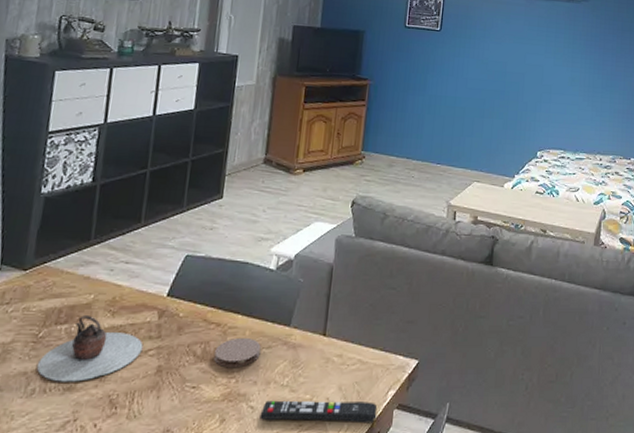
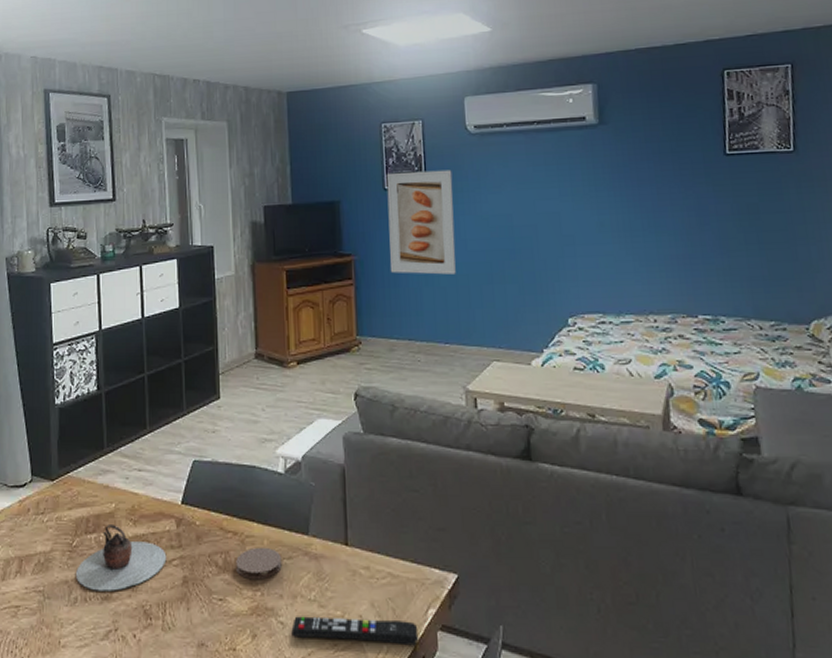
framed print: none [399,13,464,106] -> present [386,170,456,275]

